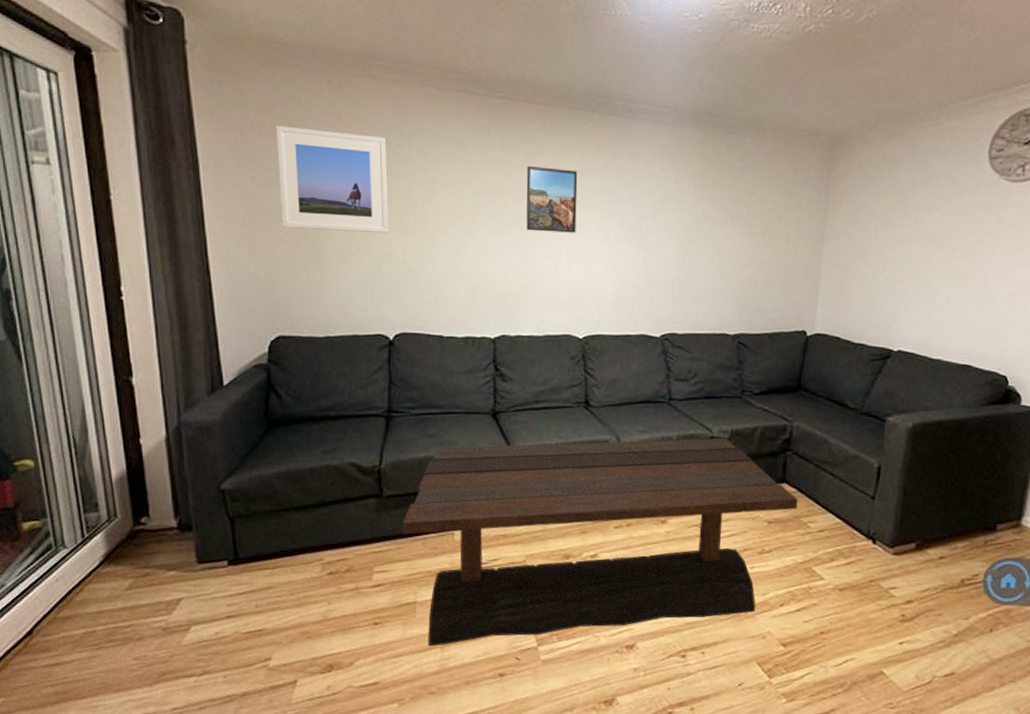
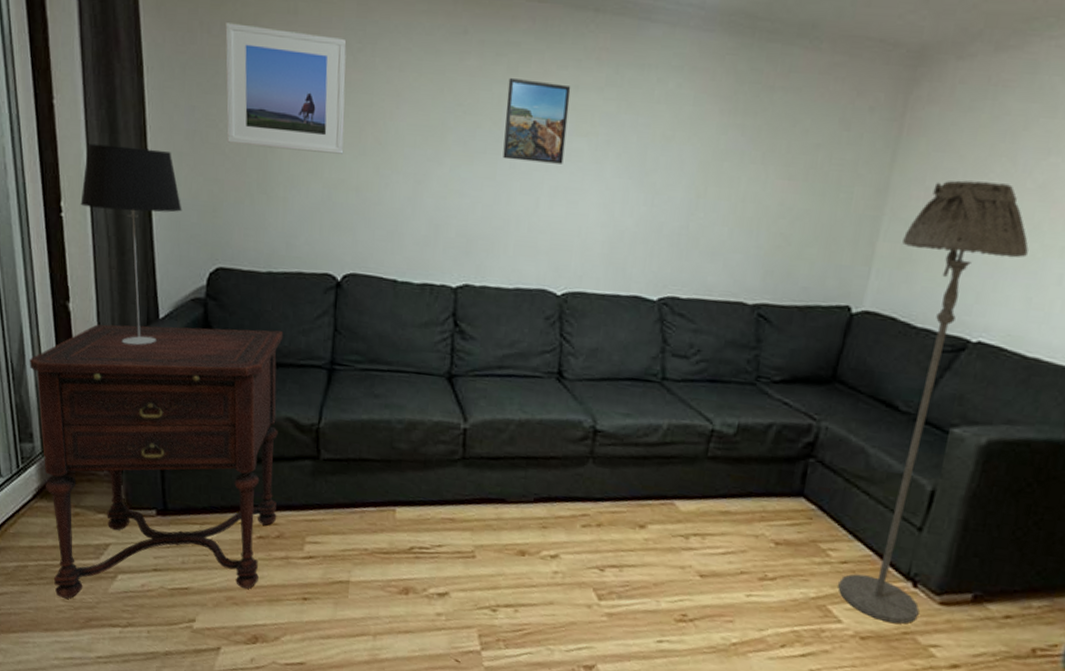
side table: none [92,387,346,658] -> present [29,324,284,599]
table lamp: none [141,233,242,412] -> present [80,143,182,346]
coffee table: present [402,438,798,647] -> none [338,410,818,649]
floor lamp: none [818,231,925,575] -> present [838,180,1029,624]

